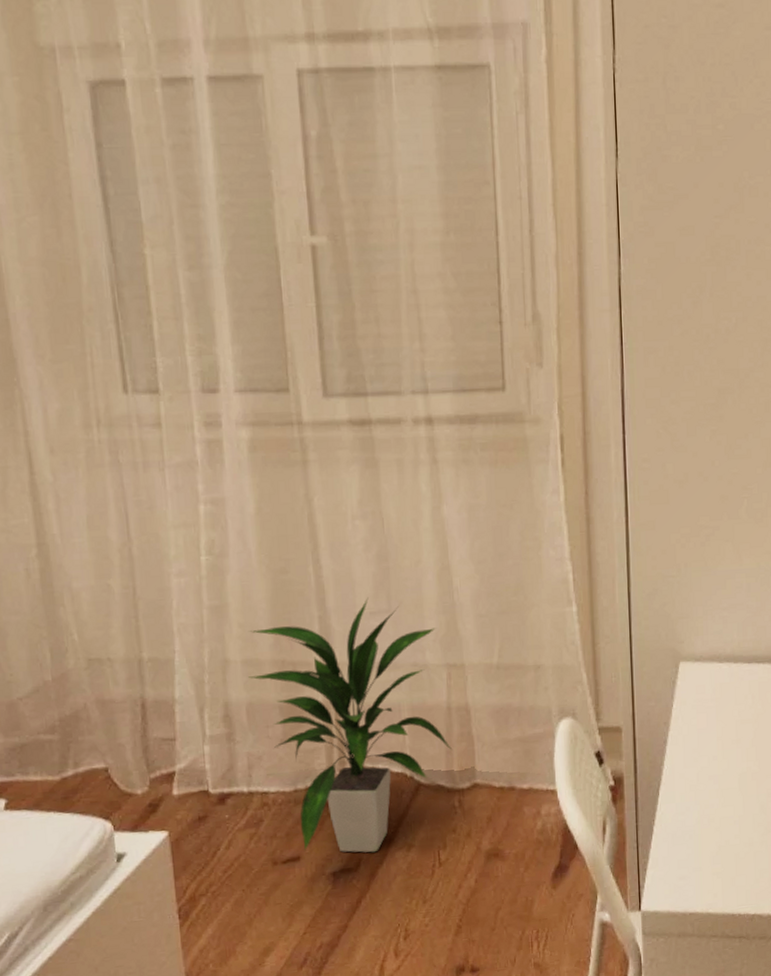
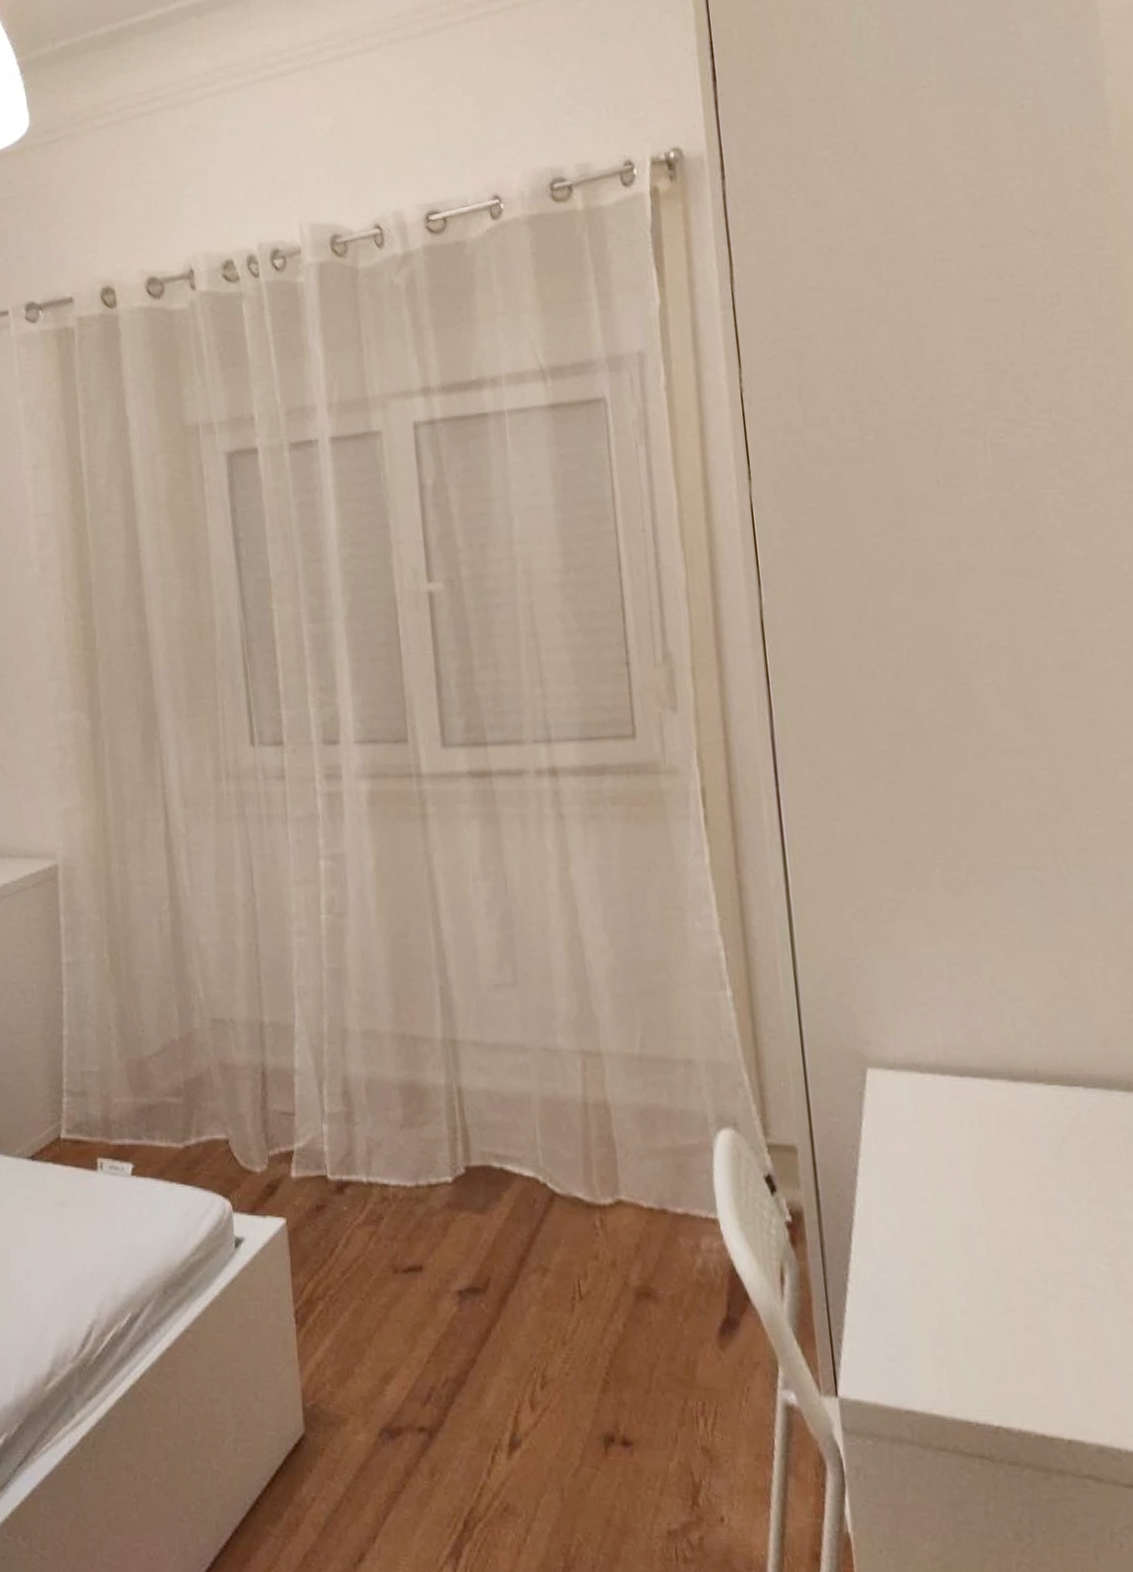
indoor plant: present [248,597,453,853] -> none [367,967,591,1272]

